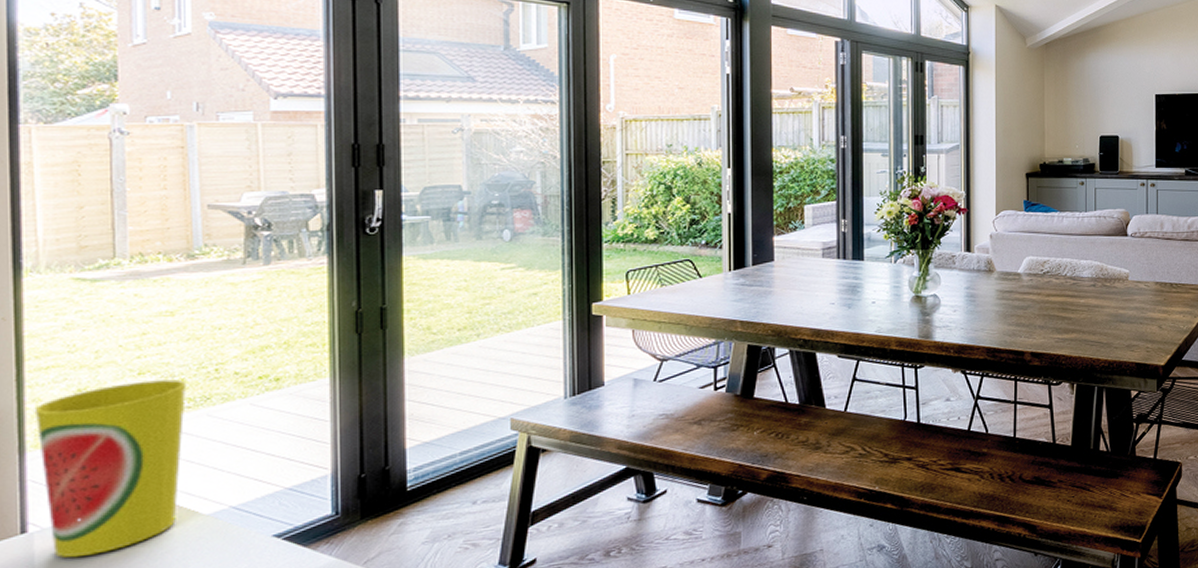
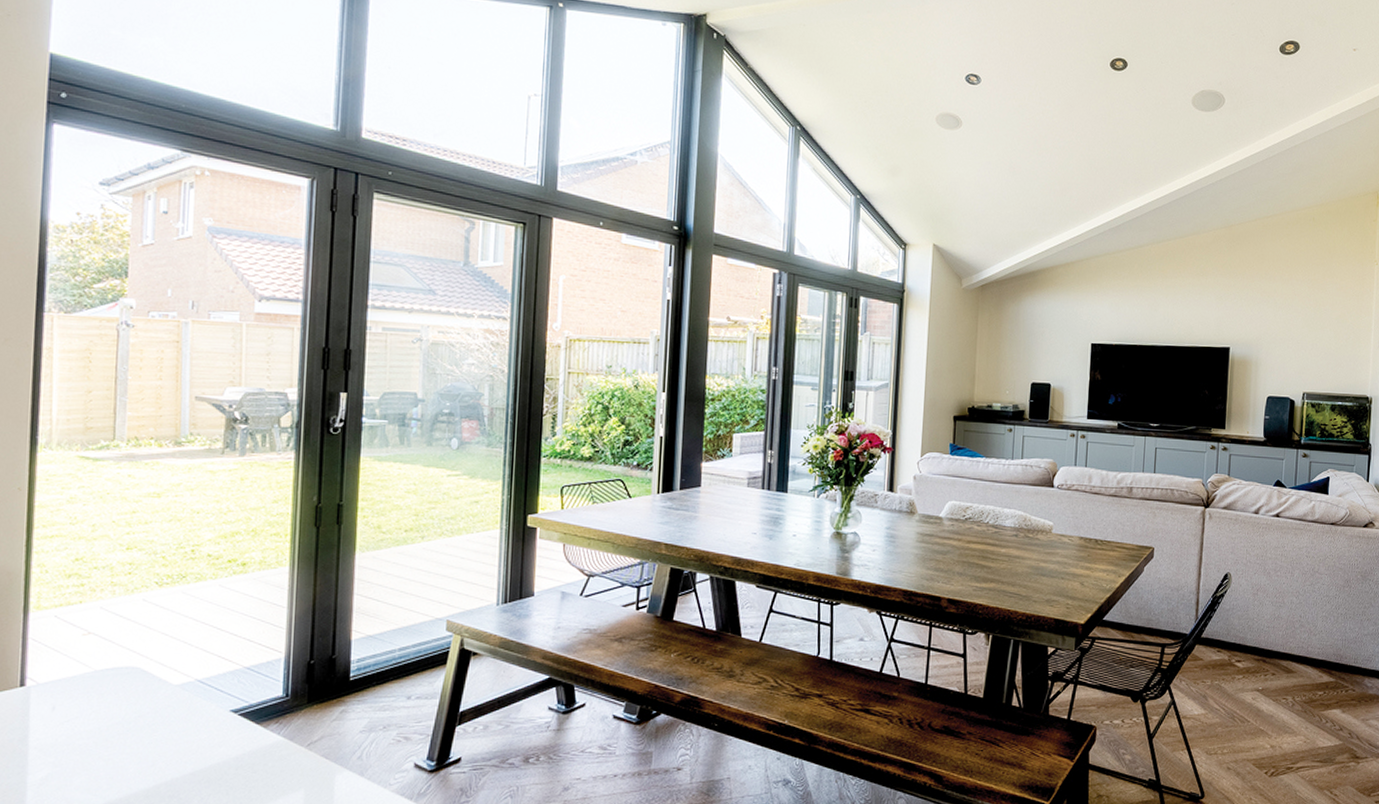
cup: present [34,379,186,558] -> none [38,555,166,713]

